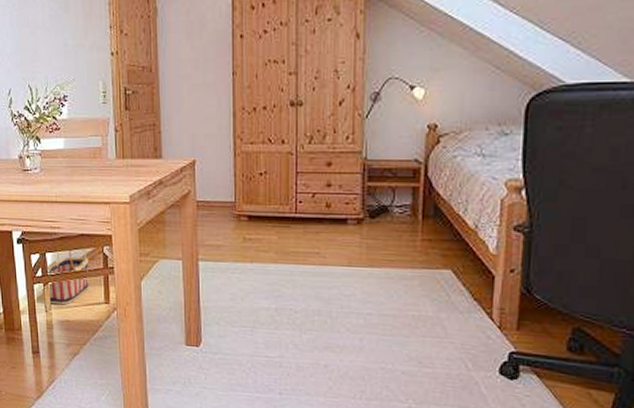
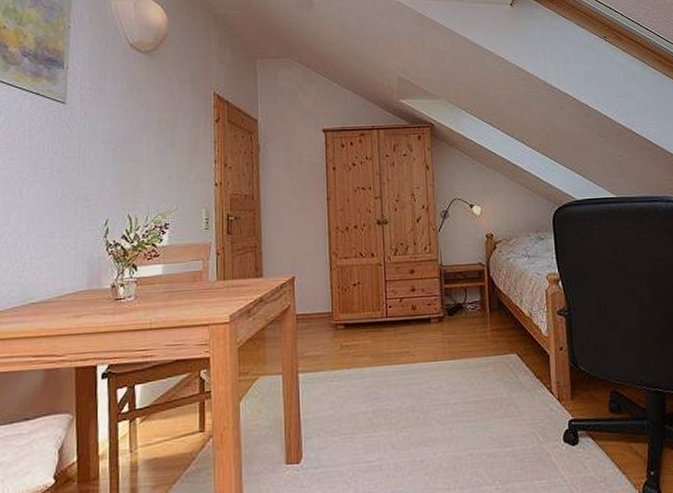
basket: present [45,247,89,305] -> none [133,373,184,443]

